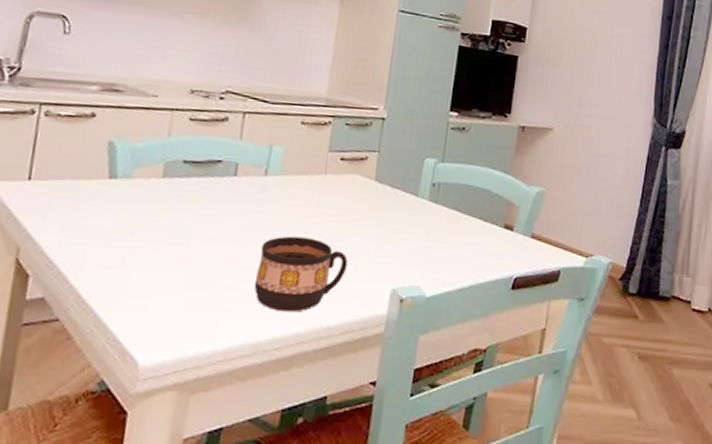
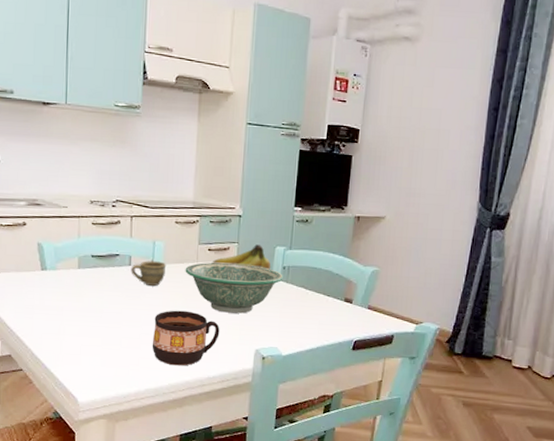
cup: none [235,170,285,204] -> present [131,261,167,287]
bowl: none [308,175,432,242] -> present [185,262,283,314]
fruit: none [343,155,419,187] -> present [211,244,272,270]

